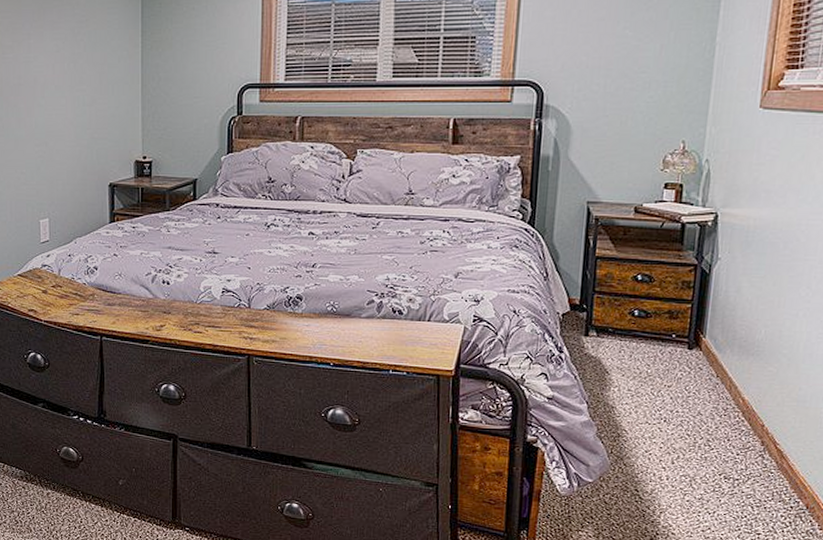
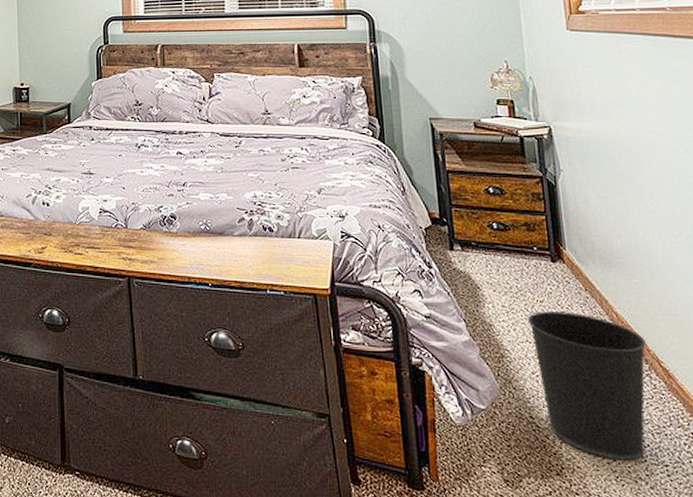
wastebasket: none [651,395,768,529] -> present [527,311,647,461]

